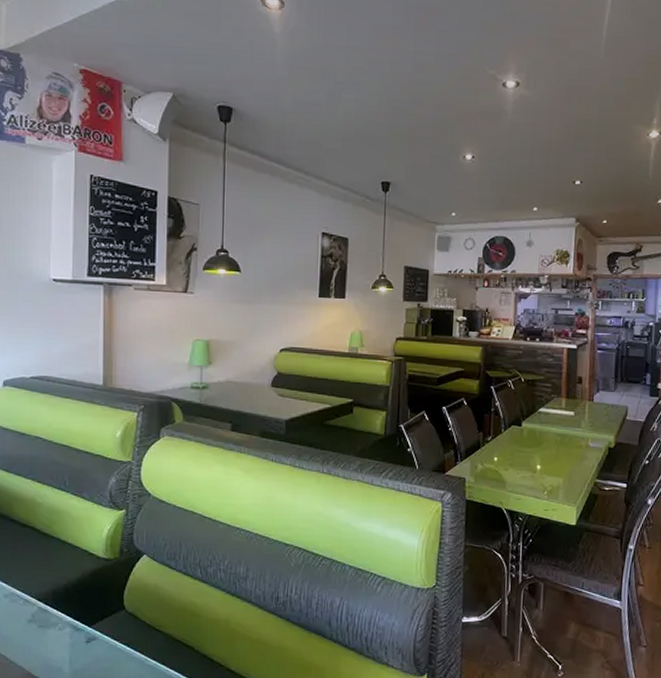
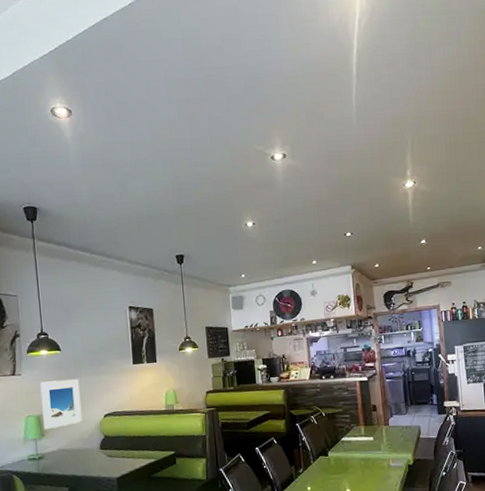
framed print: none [212,304,257,358] -> present [40,379,83,430]

